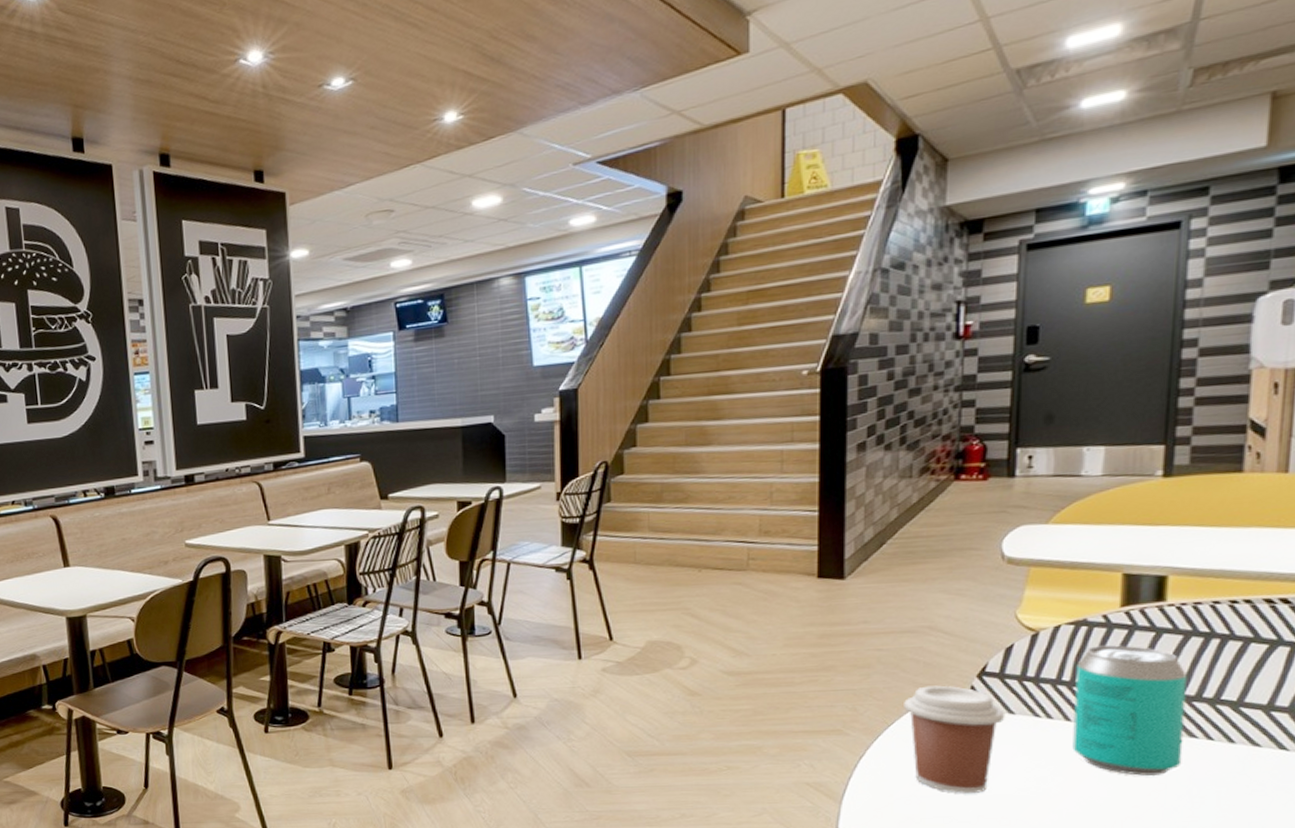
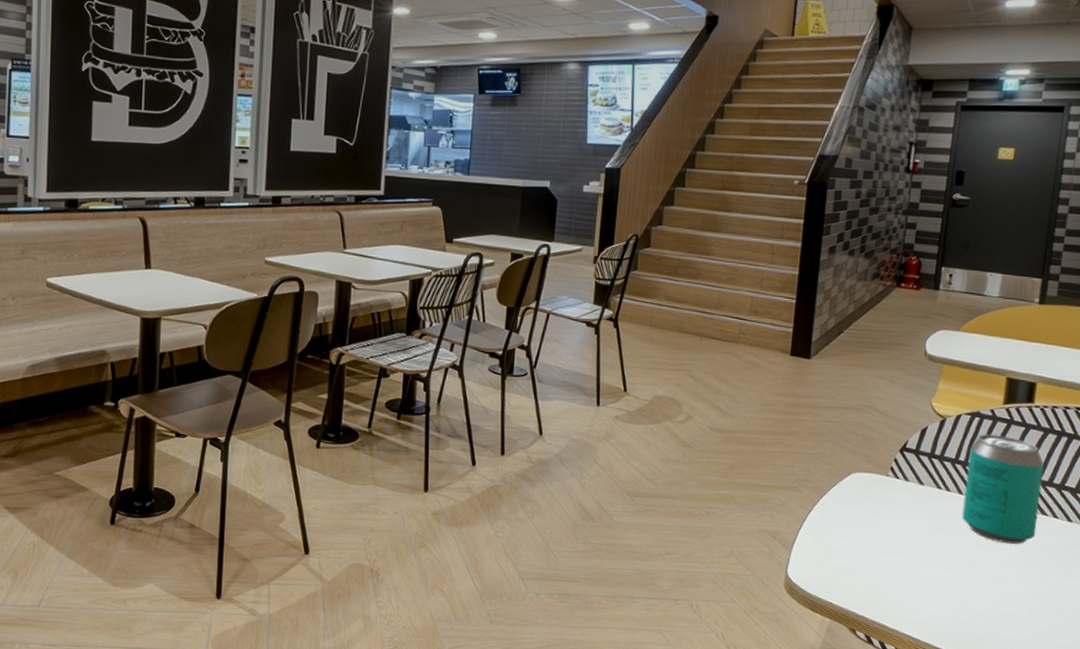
coffee cup: present [904,685,1006,793] -> none [844,455,917,549]

